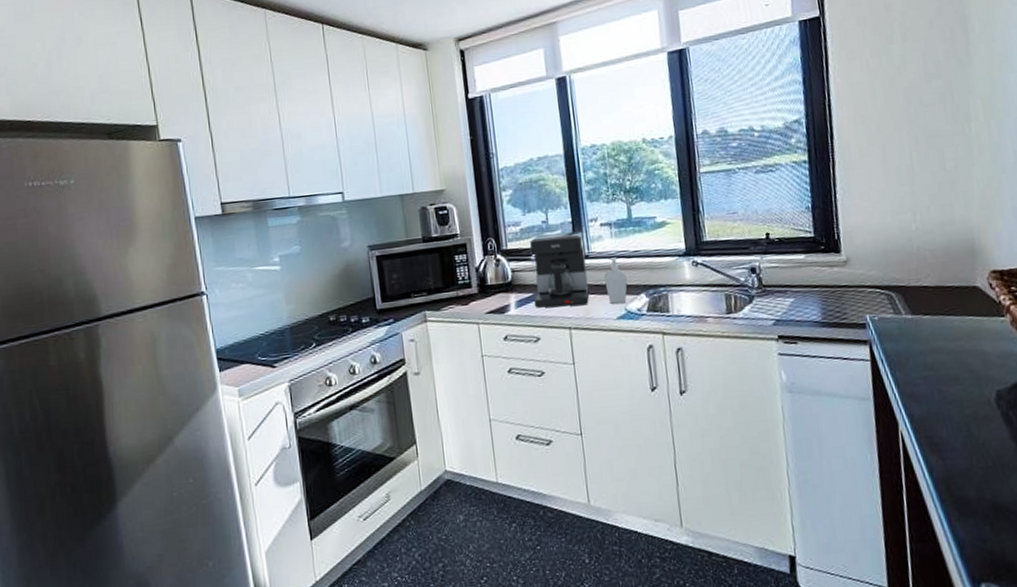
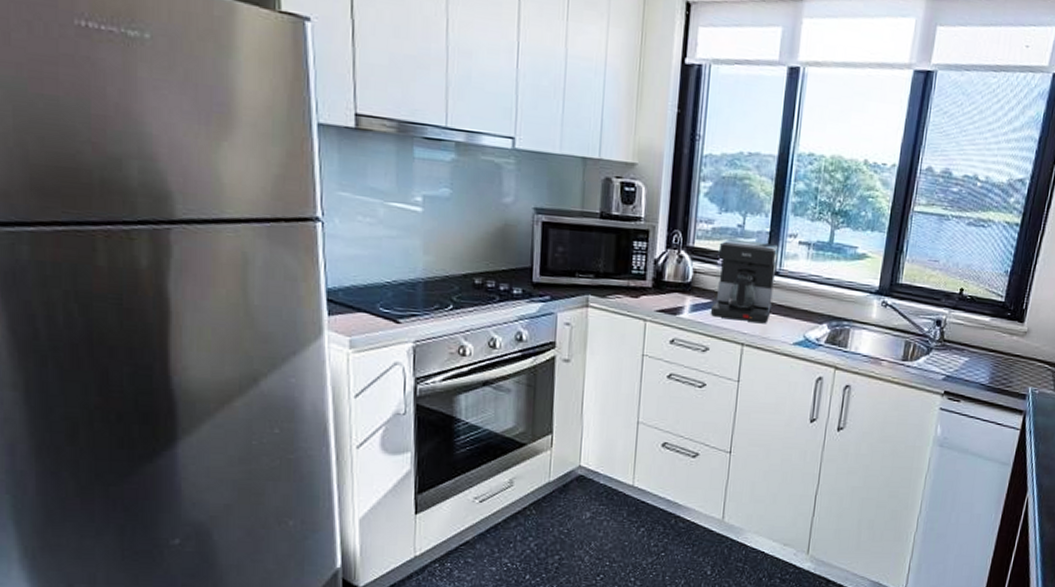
soap bottle: present [604,257,628,304] -> none [789,280,814,330]

